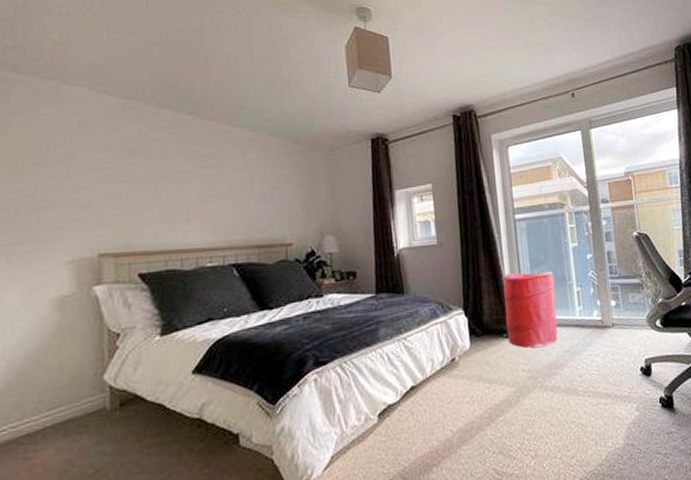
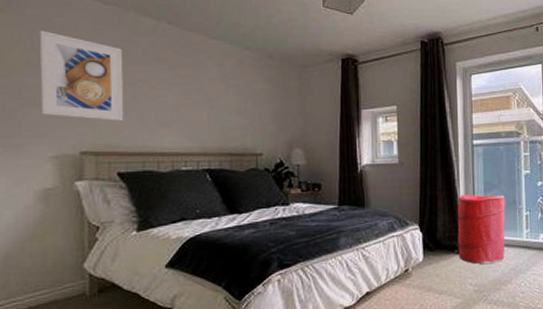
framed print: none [54,129,144,220] -> present [39,30,124,122]

